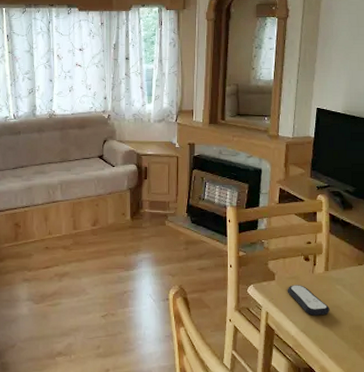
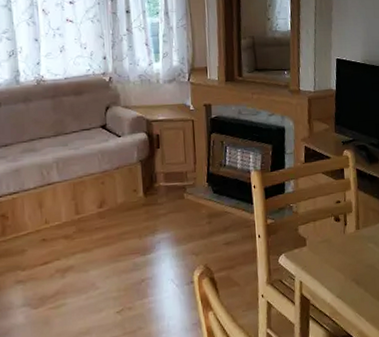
remote control: present [287,285,330,316] -> none [319,247,364,279]

